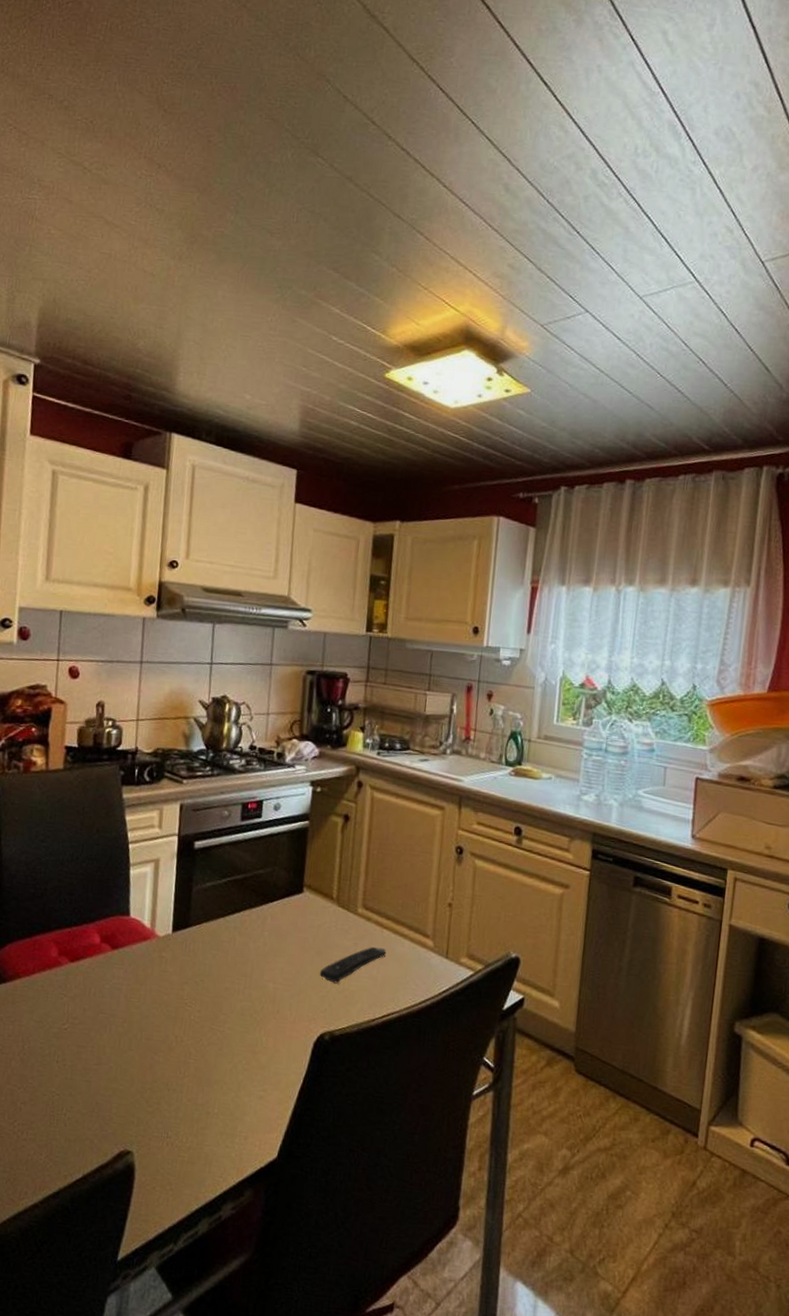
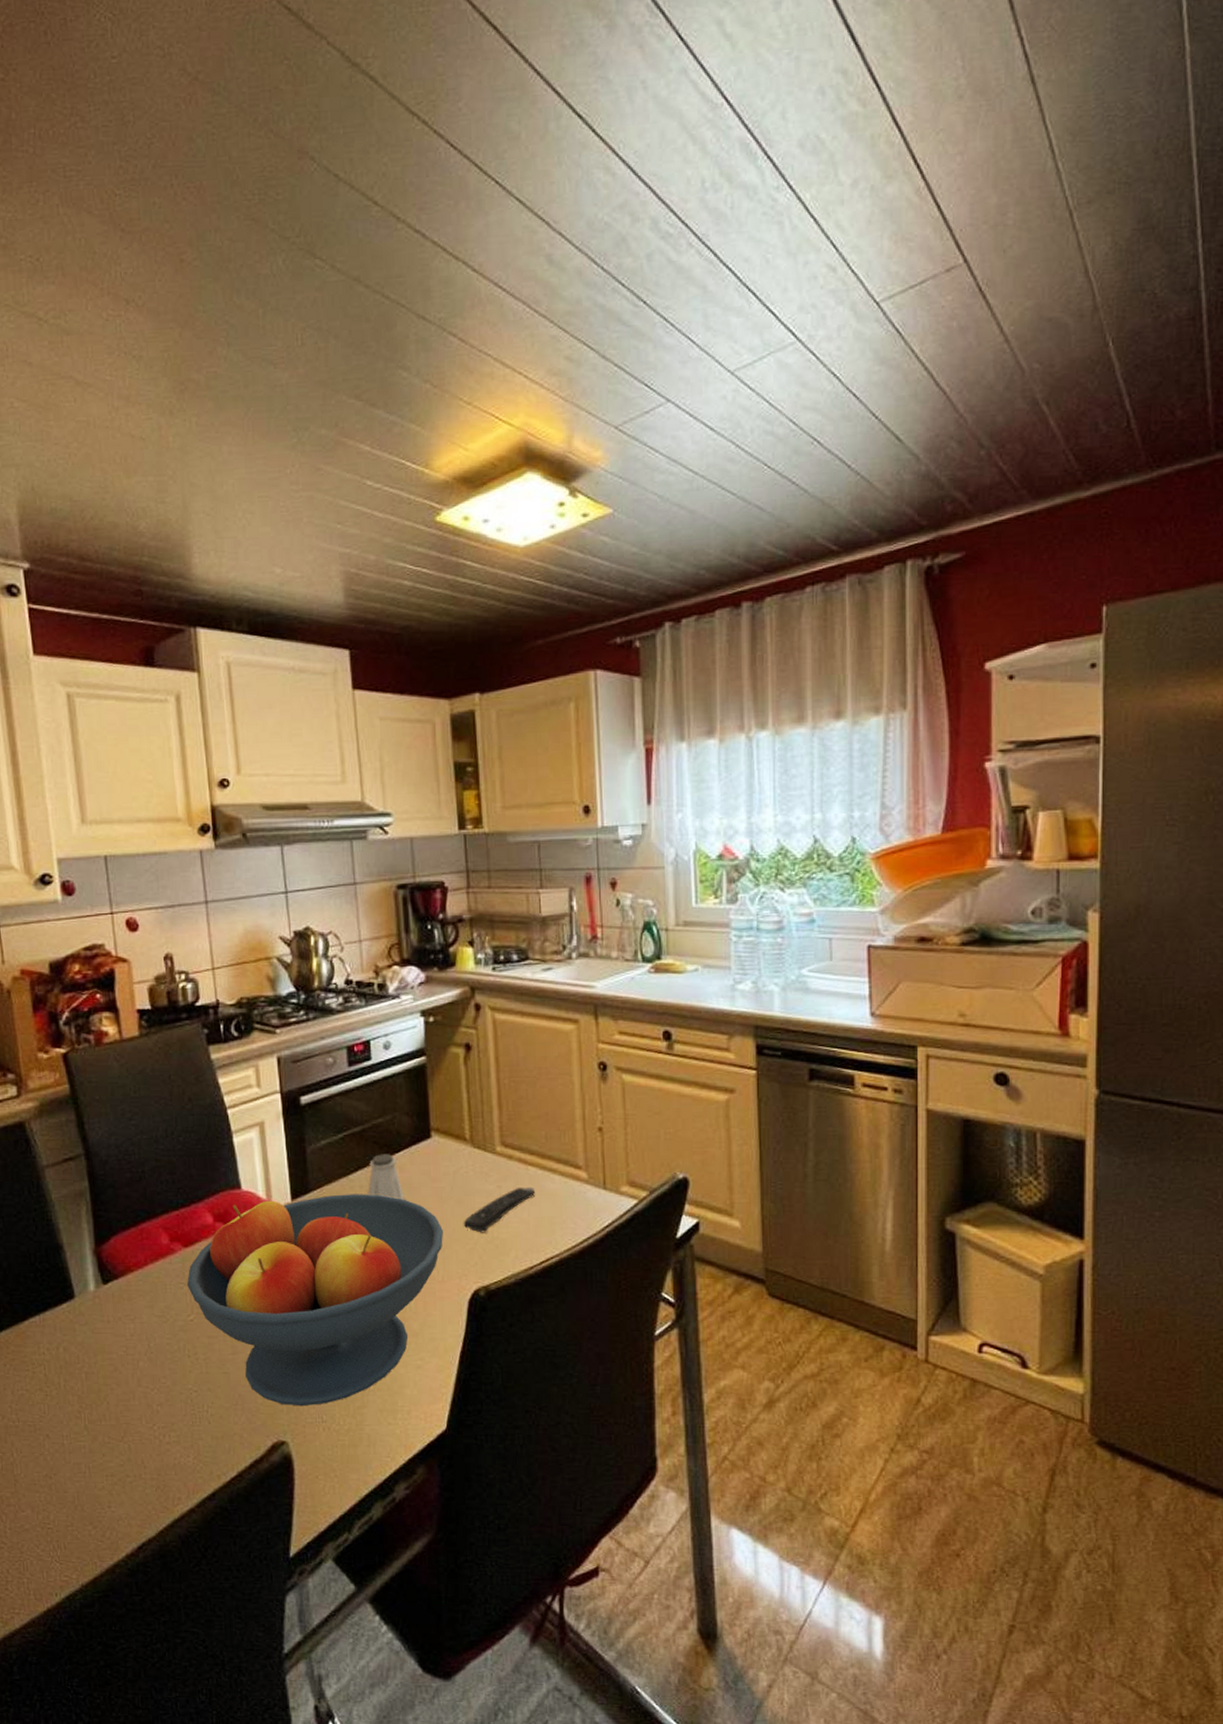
fruit bowl: none [67,929,301,1121] -> present [187,1194,443,1407]
saltshaker: none [240,901,273,945] -> present [368,1154,405,1200]

